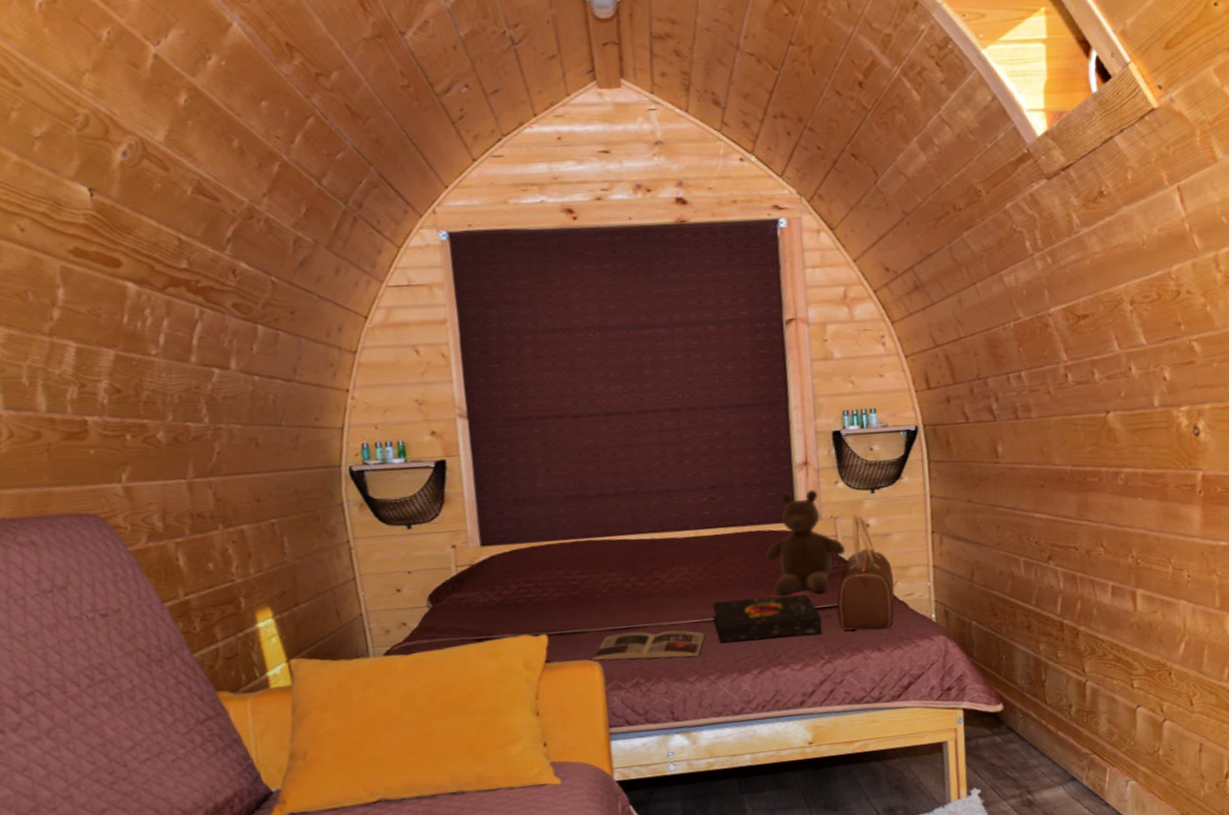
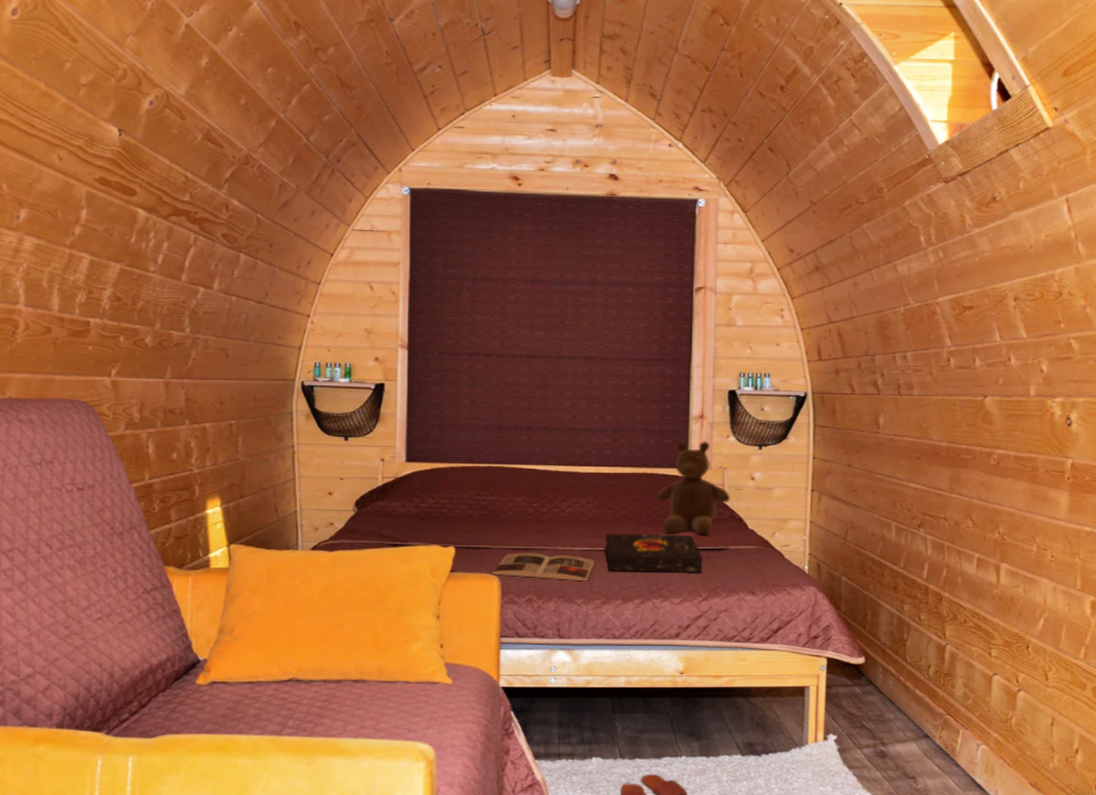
handbag: present [837,514,895,631] -> none [718,466,772,576]

